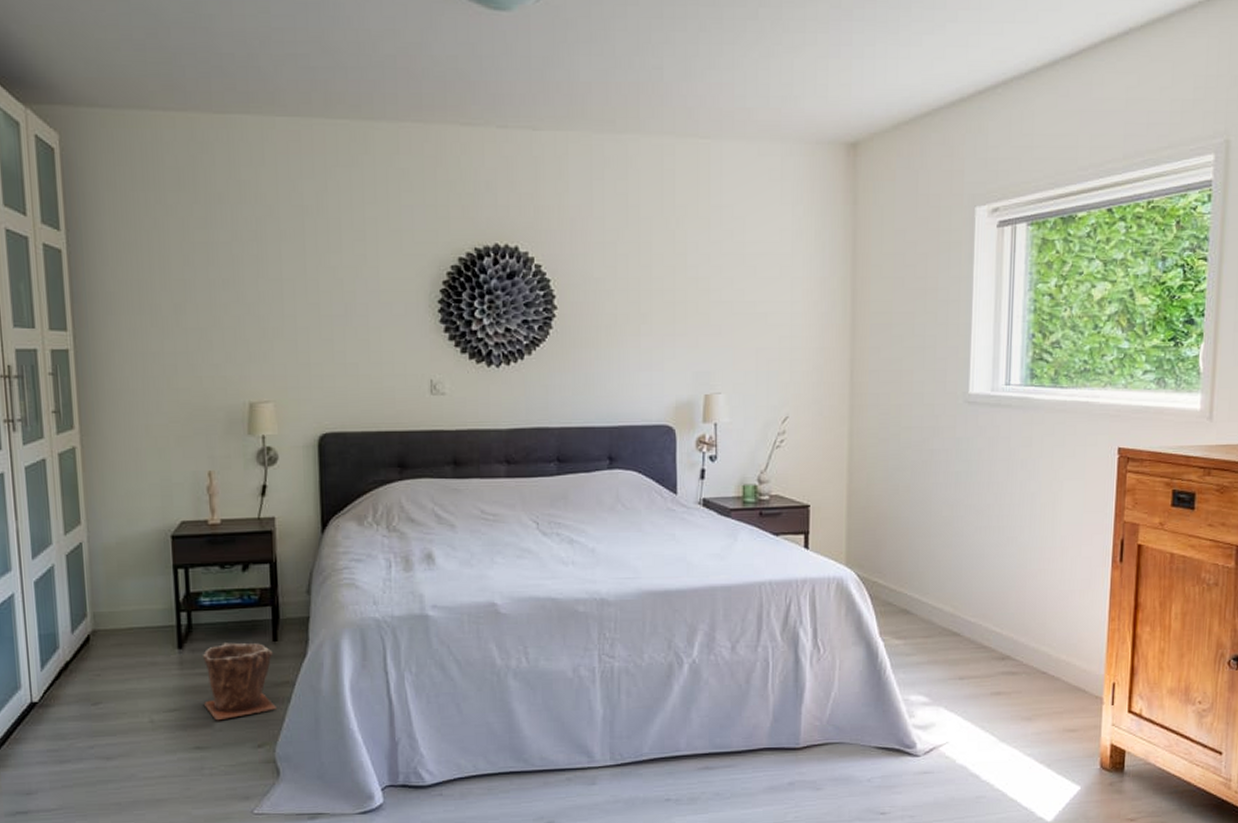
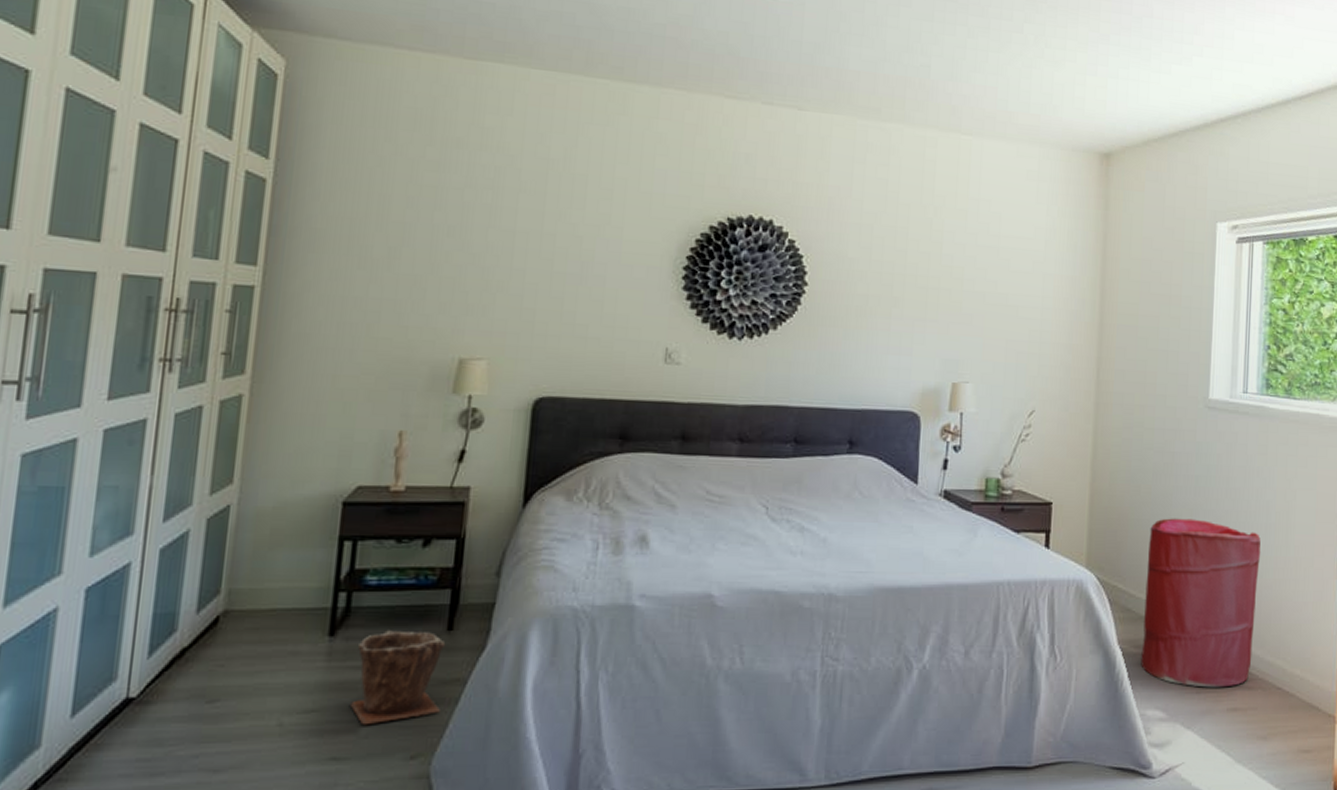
laundry hamper: none [903,514,1025,674] -> present [1141,518,1261,688]

